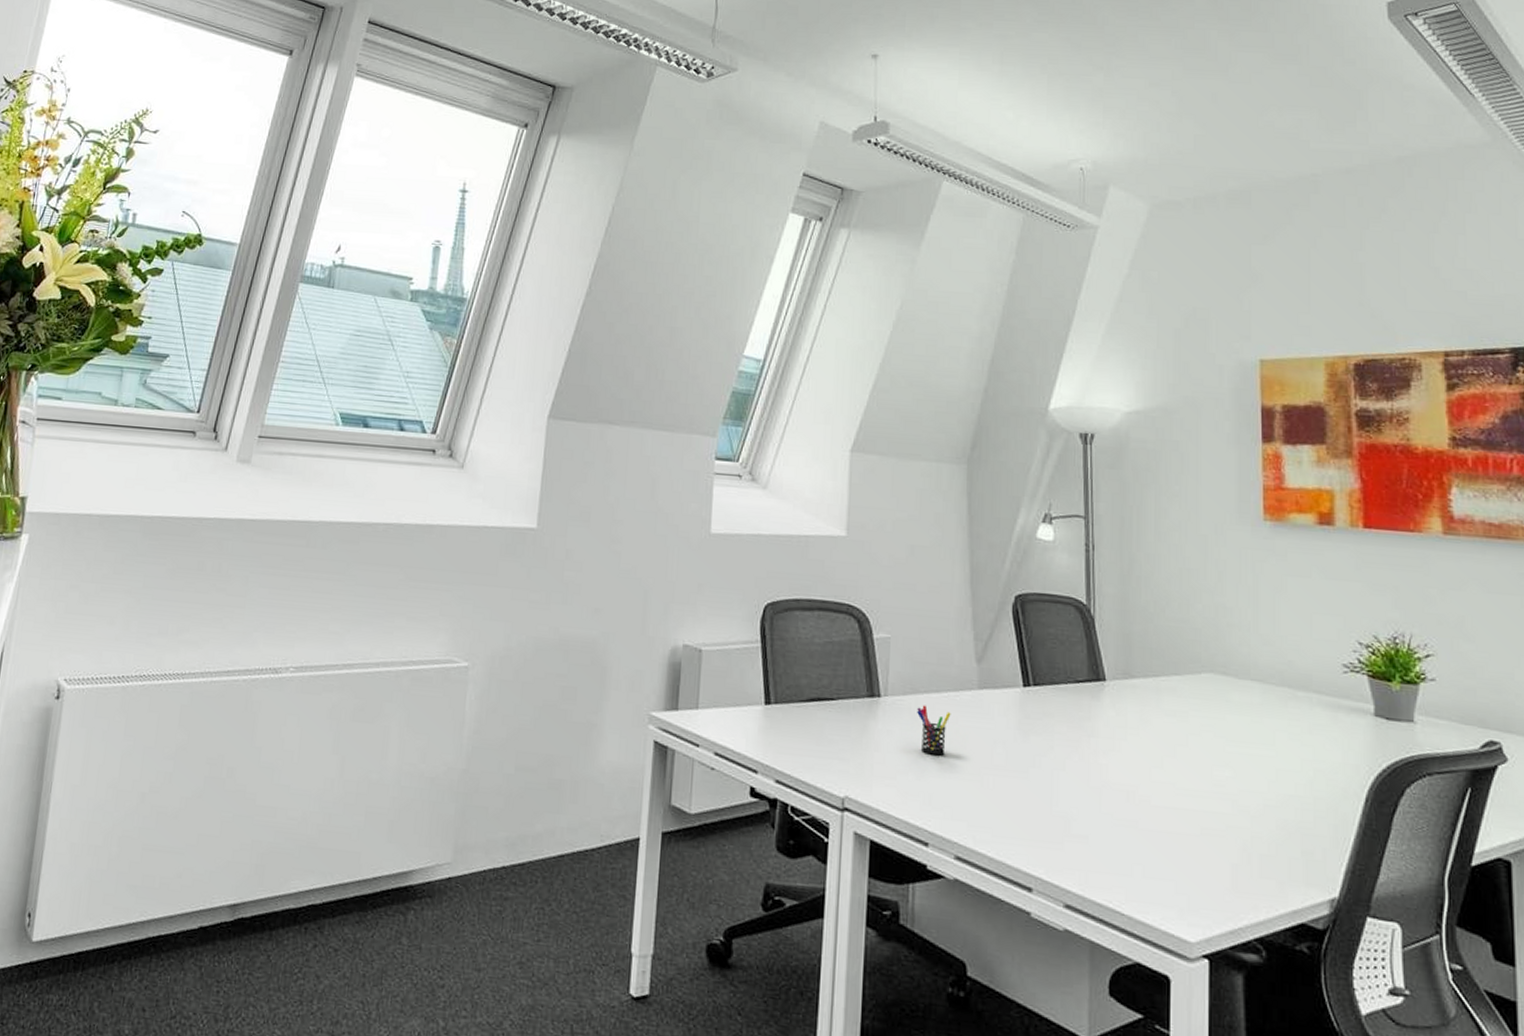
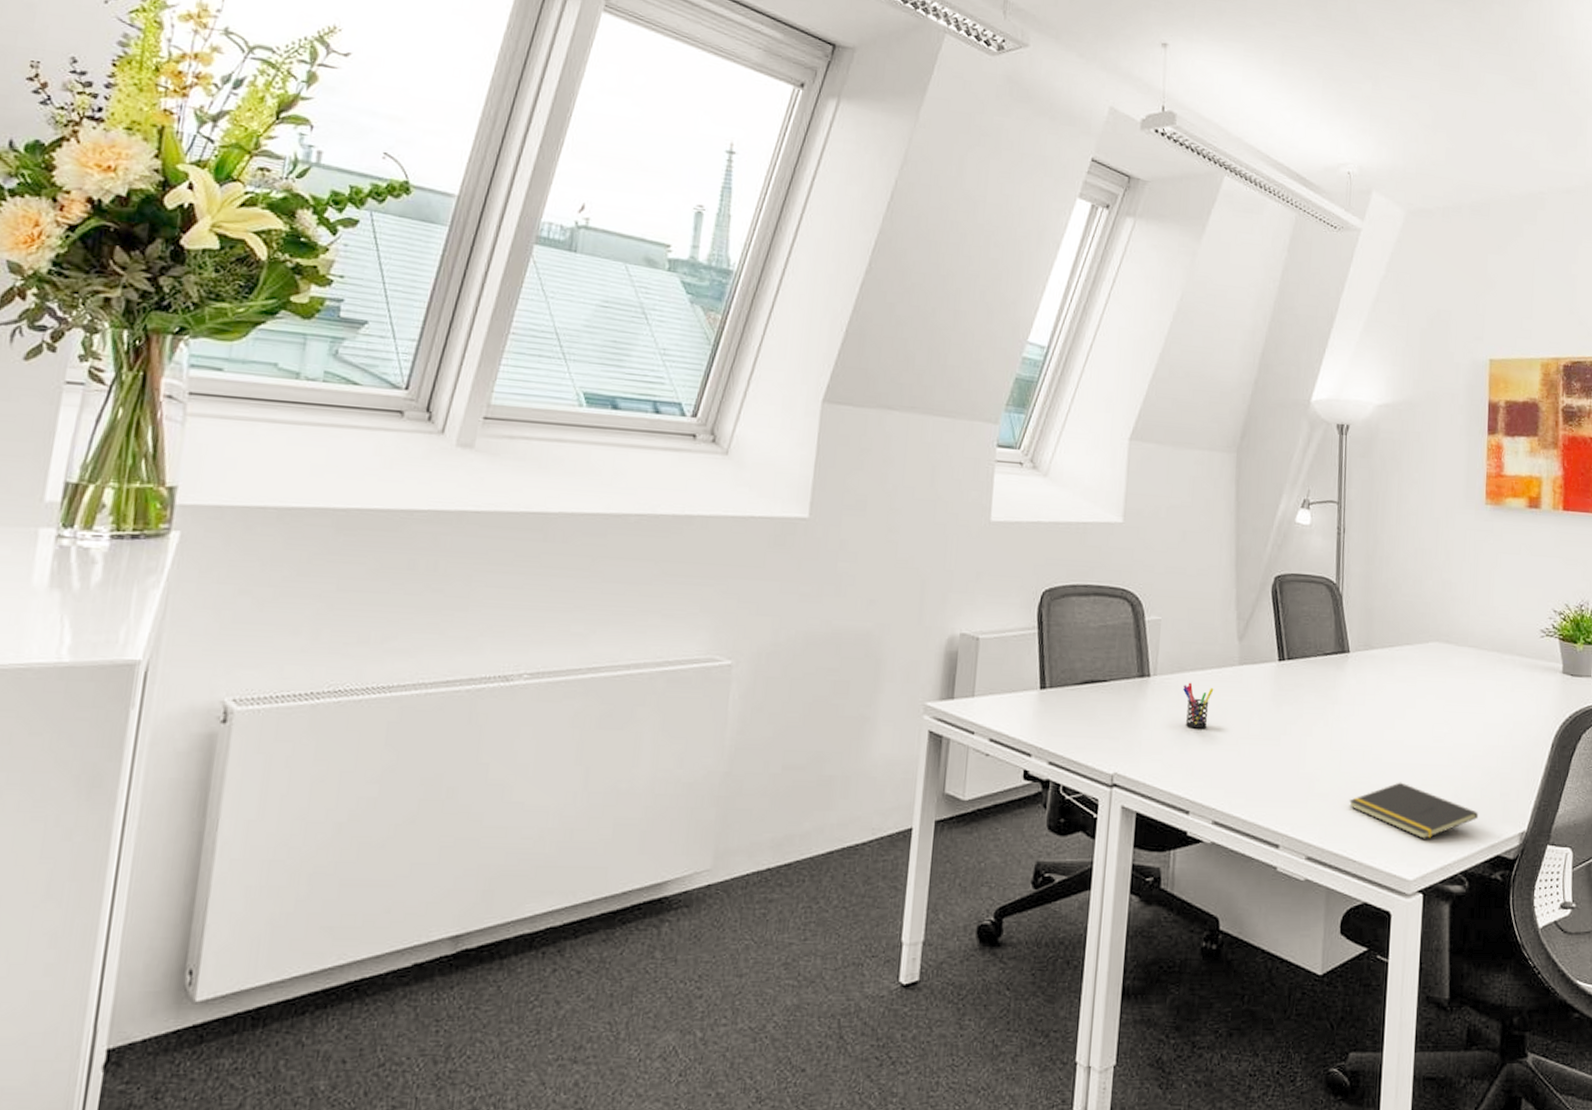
notepad: none [1113,829,1274,897] -> present [1349,782,1478,839]

